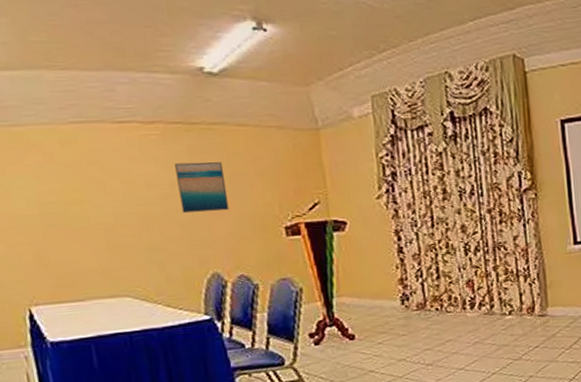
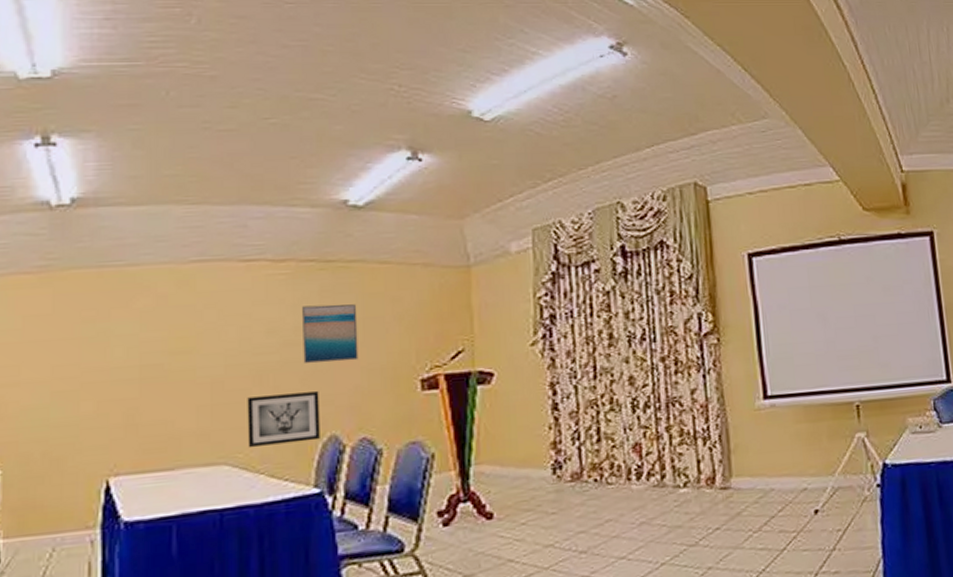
wall art: none [138,237,205,284] -> present [247,391,320,448]

